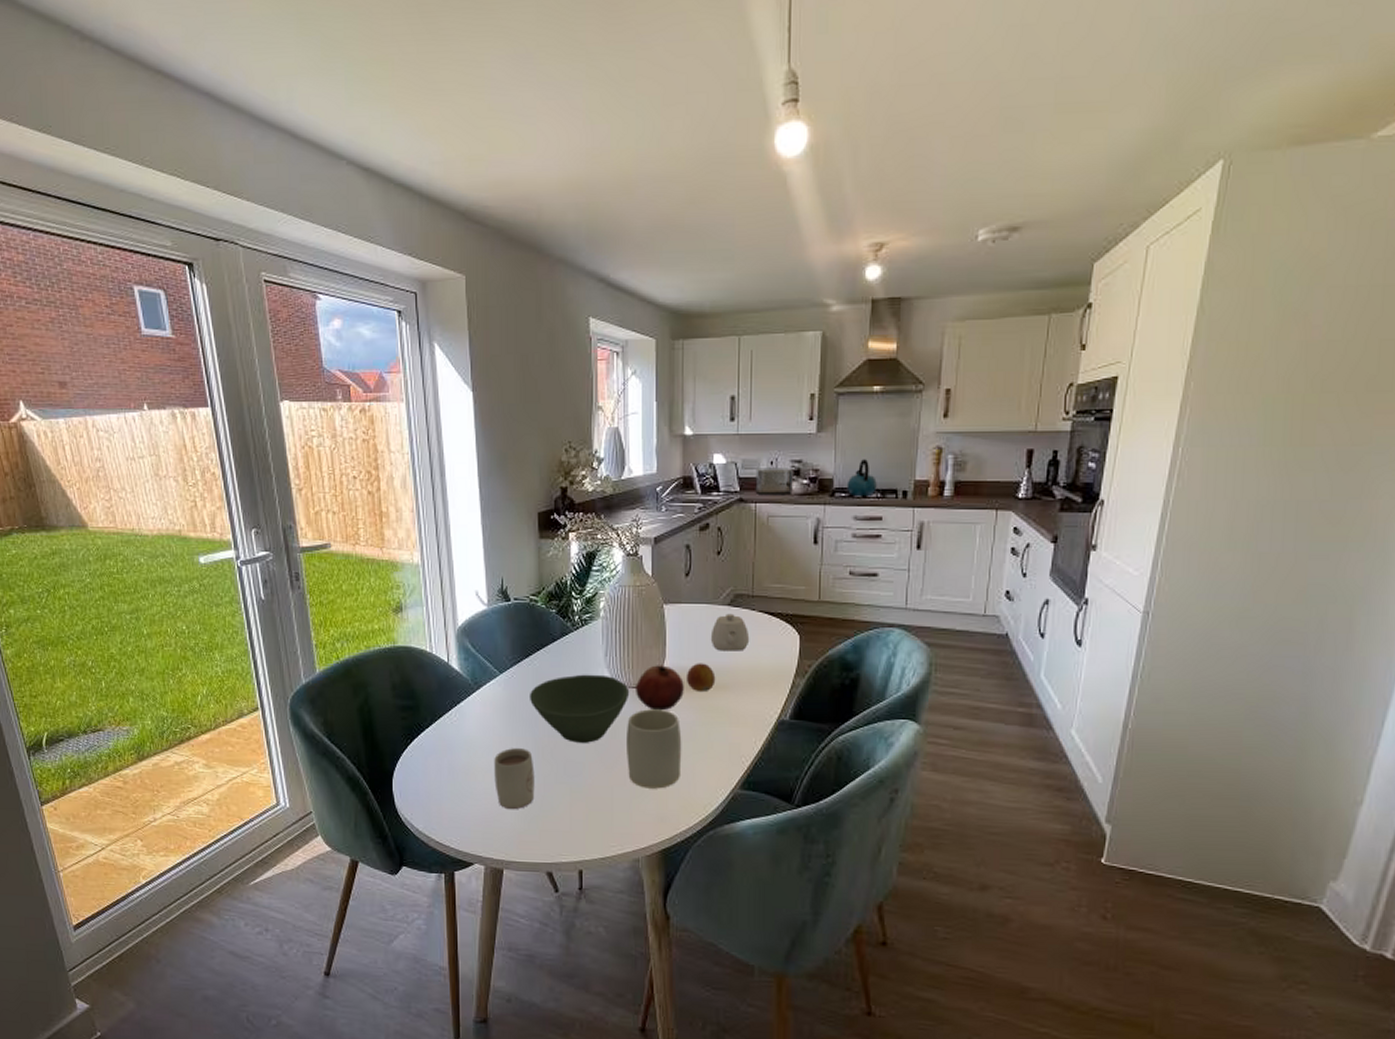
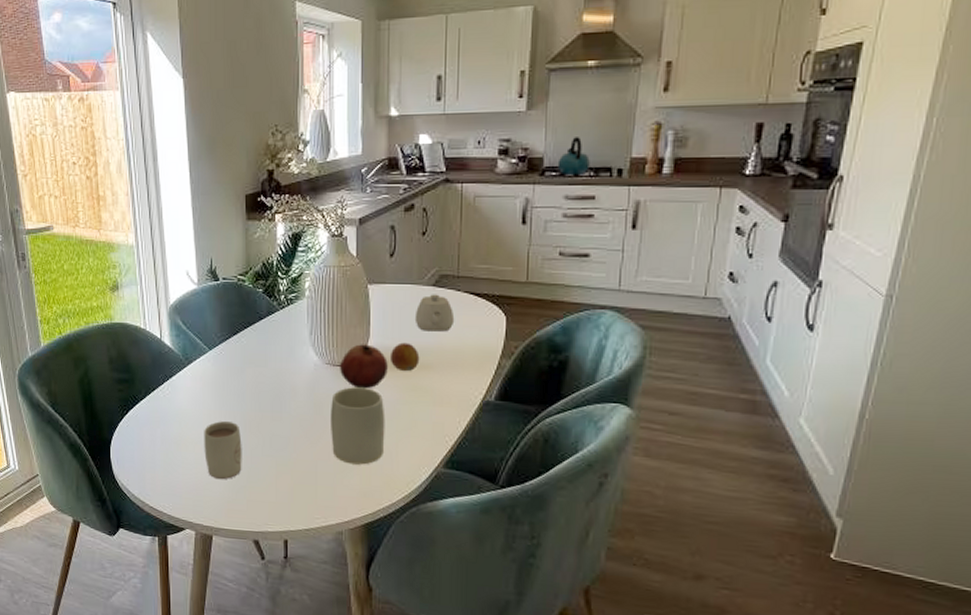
bowl: present [530,674,630,743] -> none [238,352,334,418]
toaster: present [755,468,796,496] -> none [461,147,504,176]

